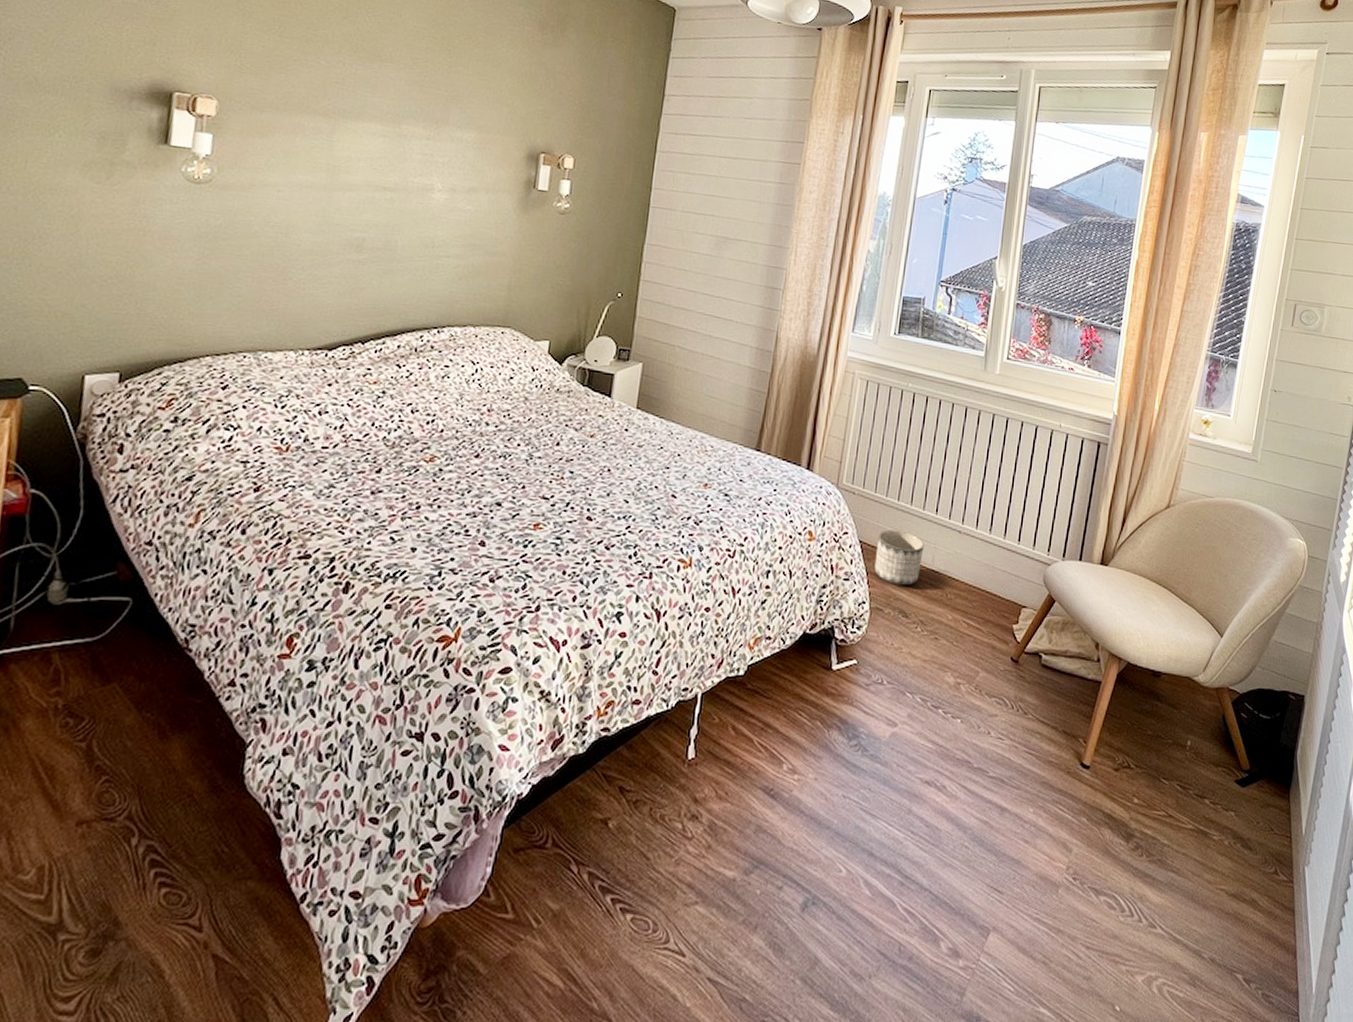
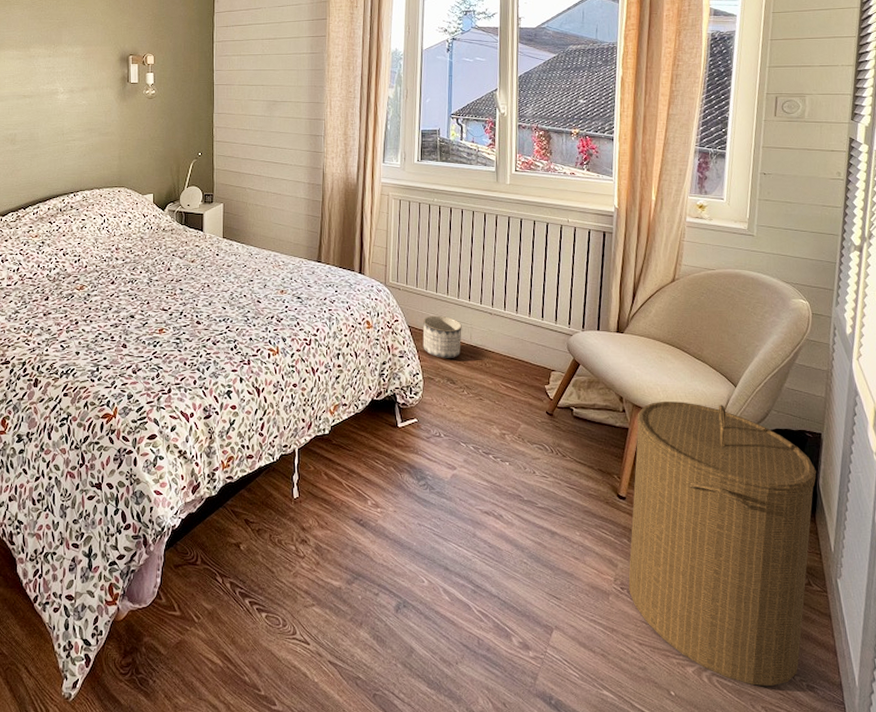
laundry hamper: none [1081,650,1295,997] -> present [628,401,816,687]

